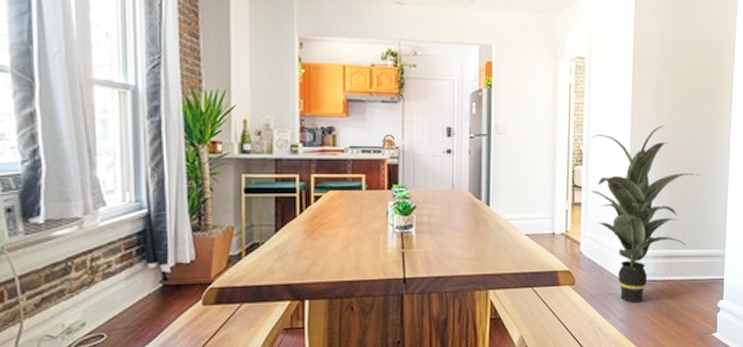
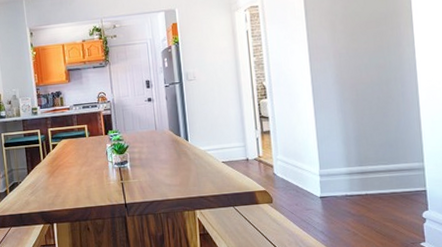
indoor plant: present [590,125,701,303] -> none [271,54,388,217]

